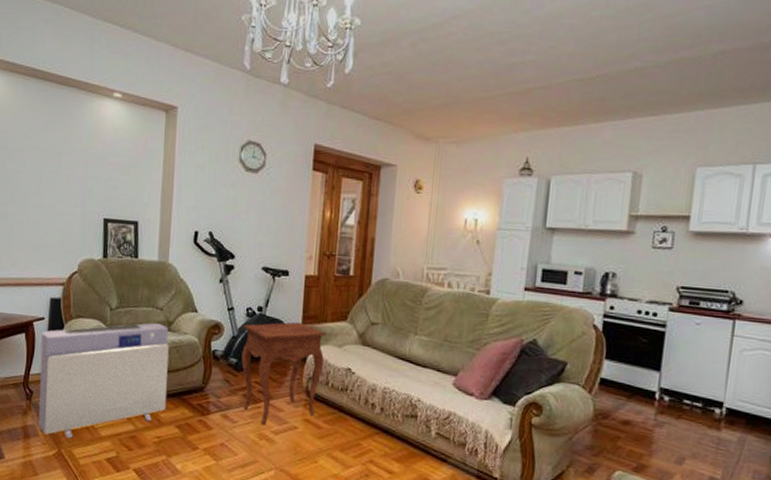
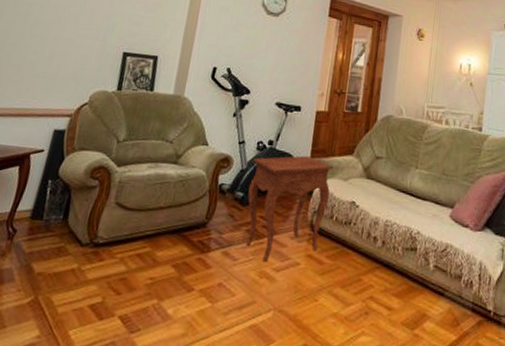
air purifier: present [39,323,169,438] -> none [16,156,177,283]

